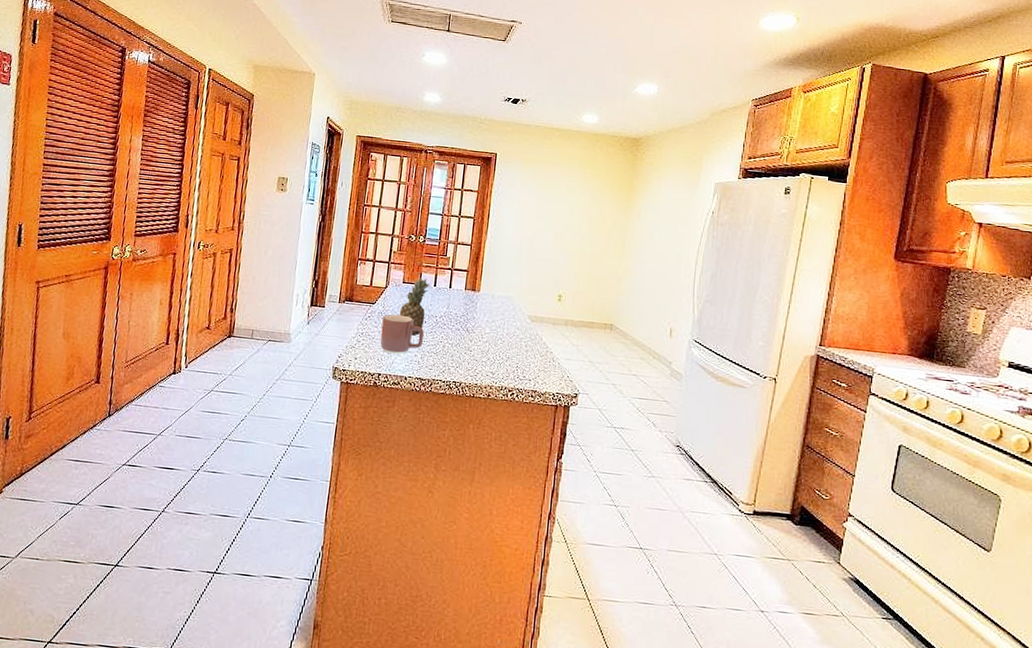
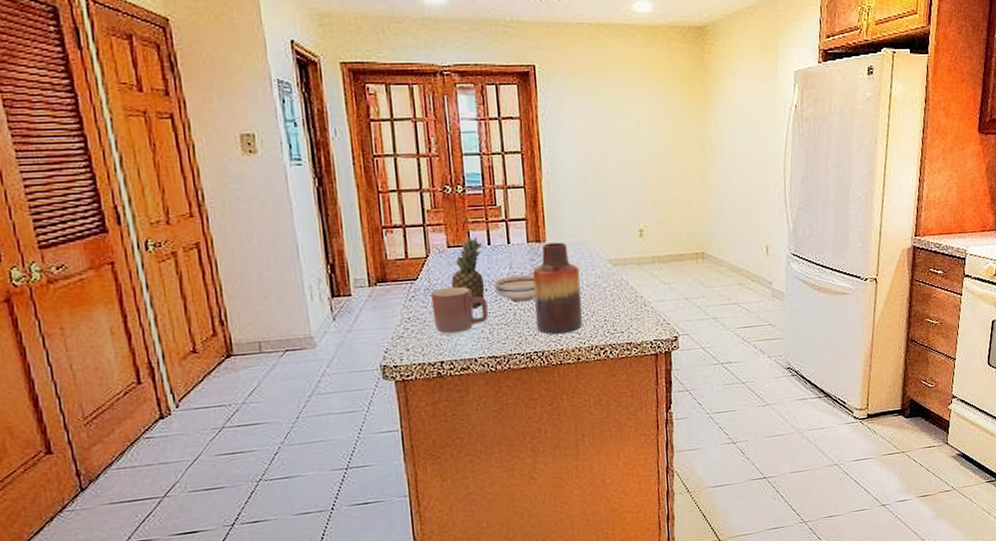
bowl: none [432,314,466,338] -> present [494,274,536,302]
vase: none [459,293,503,372] -> present [532,242,583,335]

